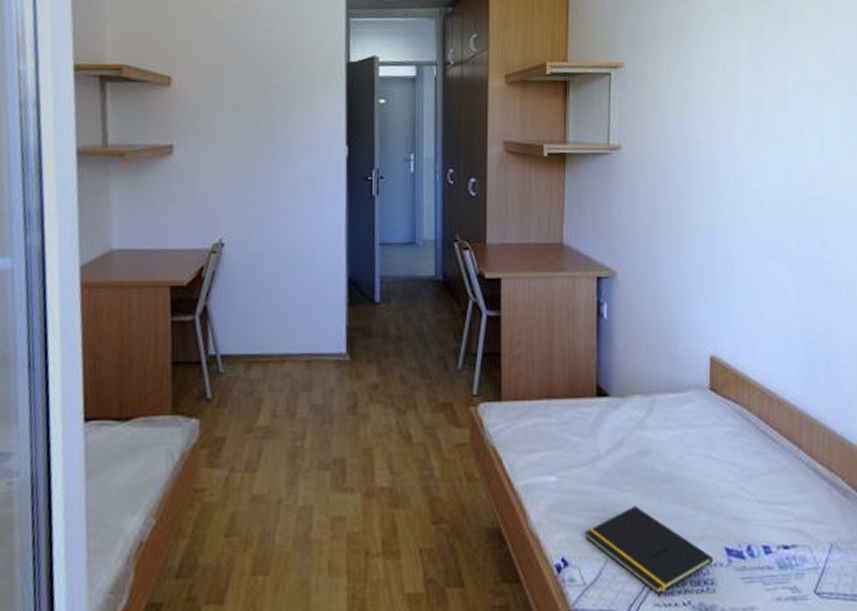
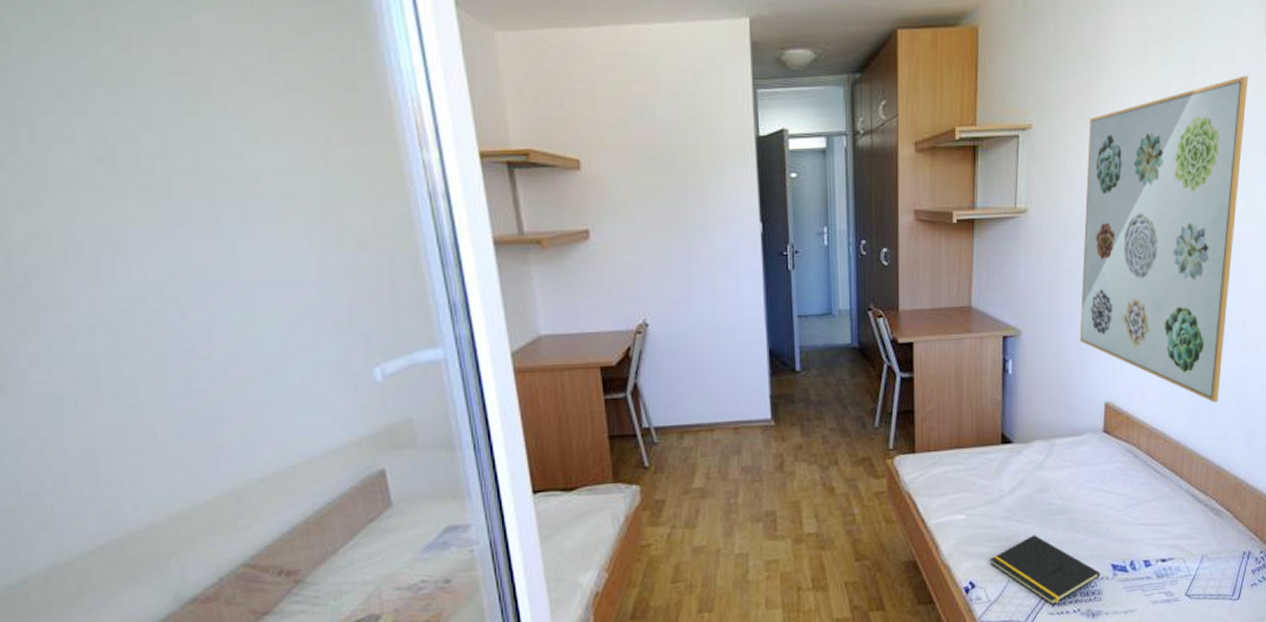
wall art: none [679,25,844,363] -> present [1079,76,1248,403]

